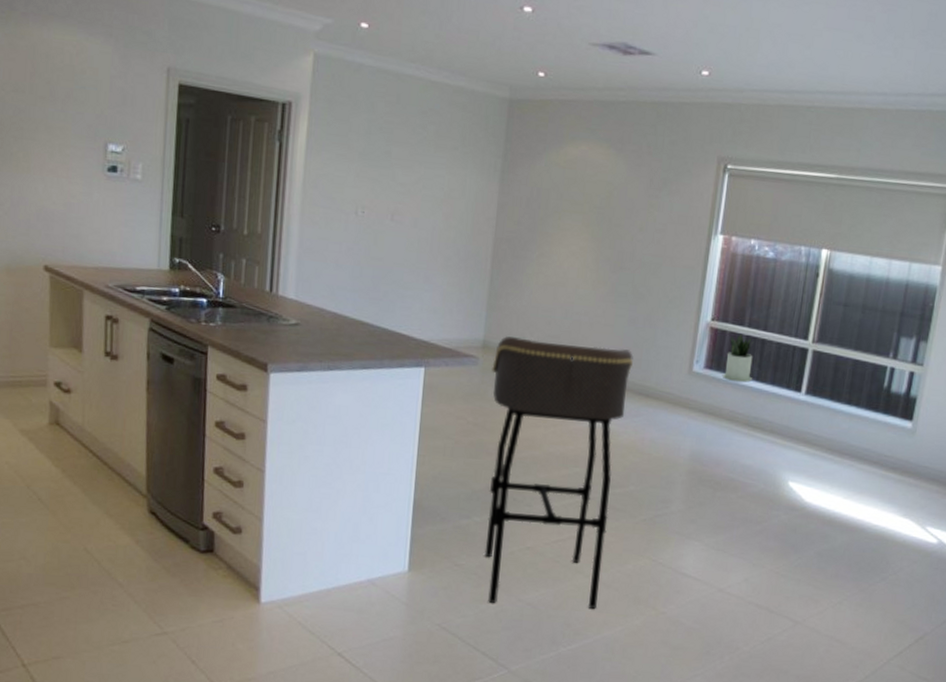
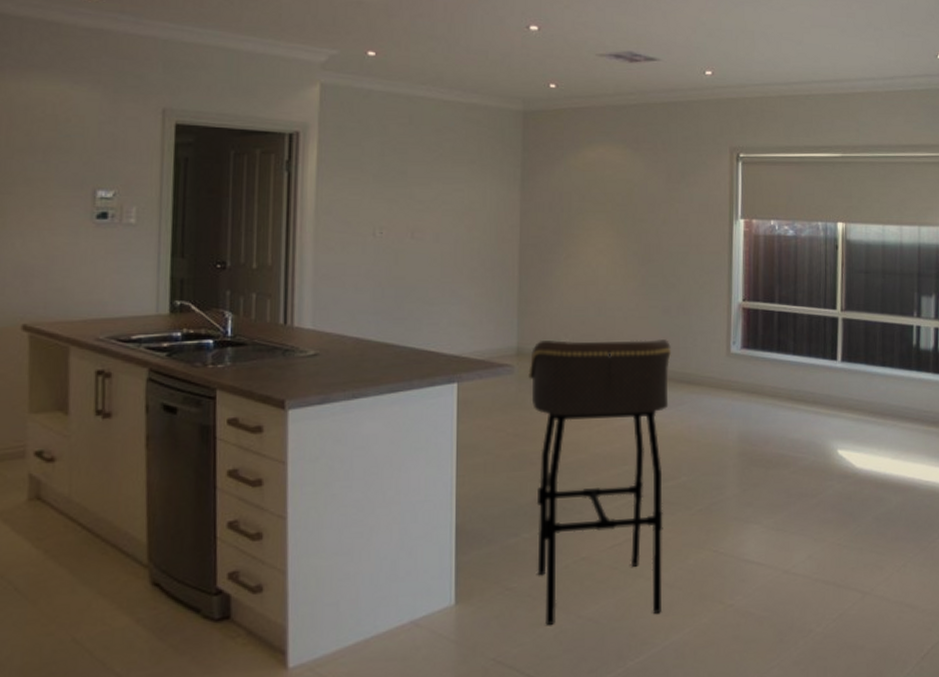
planter: present [722,335,753,383] -> none [759,312,790,359]

